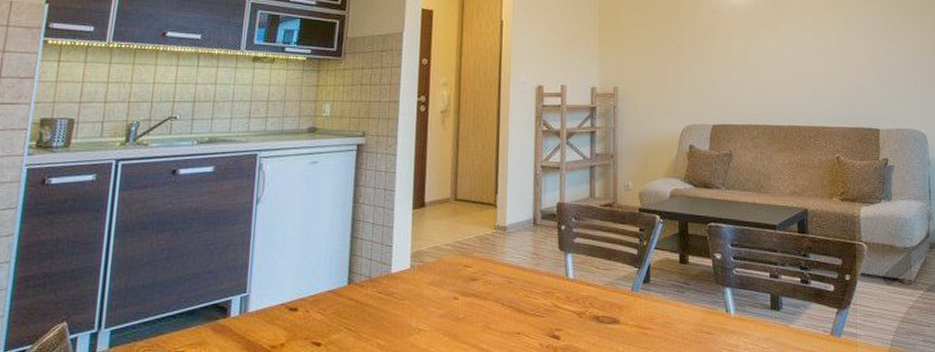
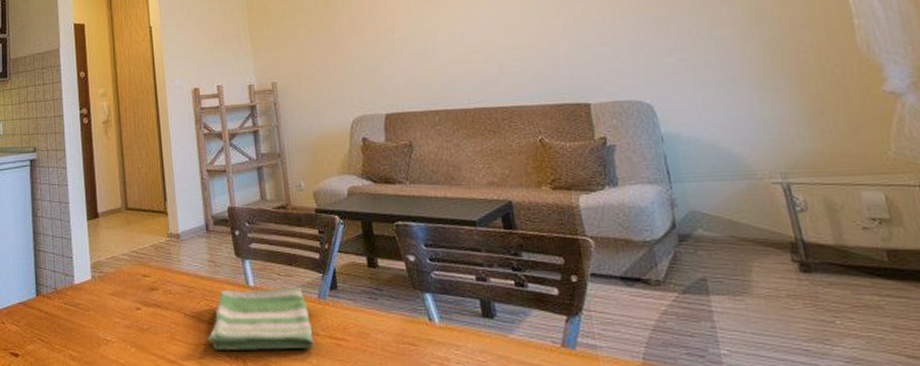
dish towel: none [521,279,623,339] -> present [207,287,315,350]

